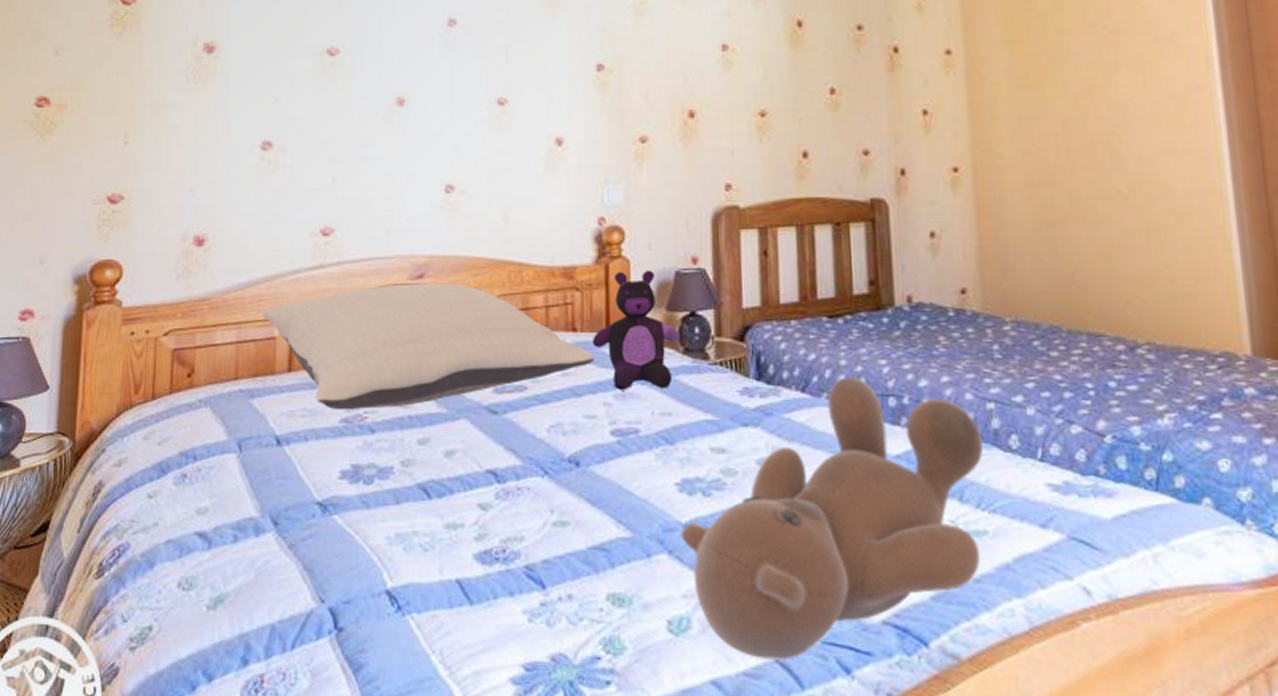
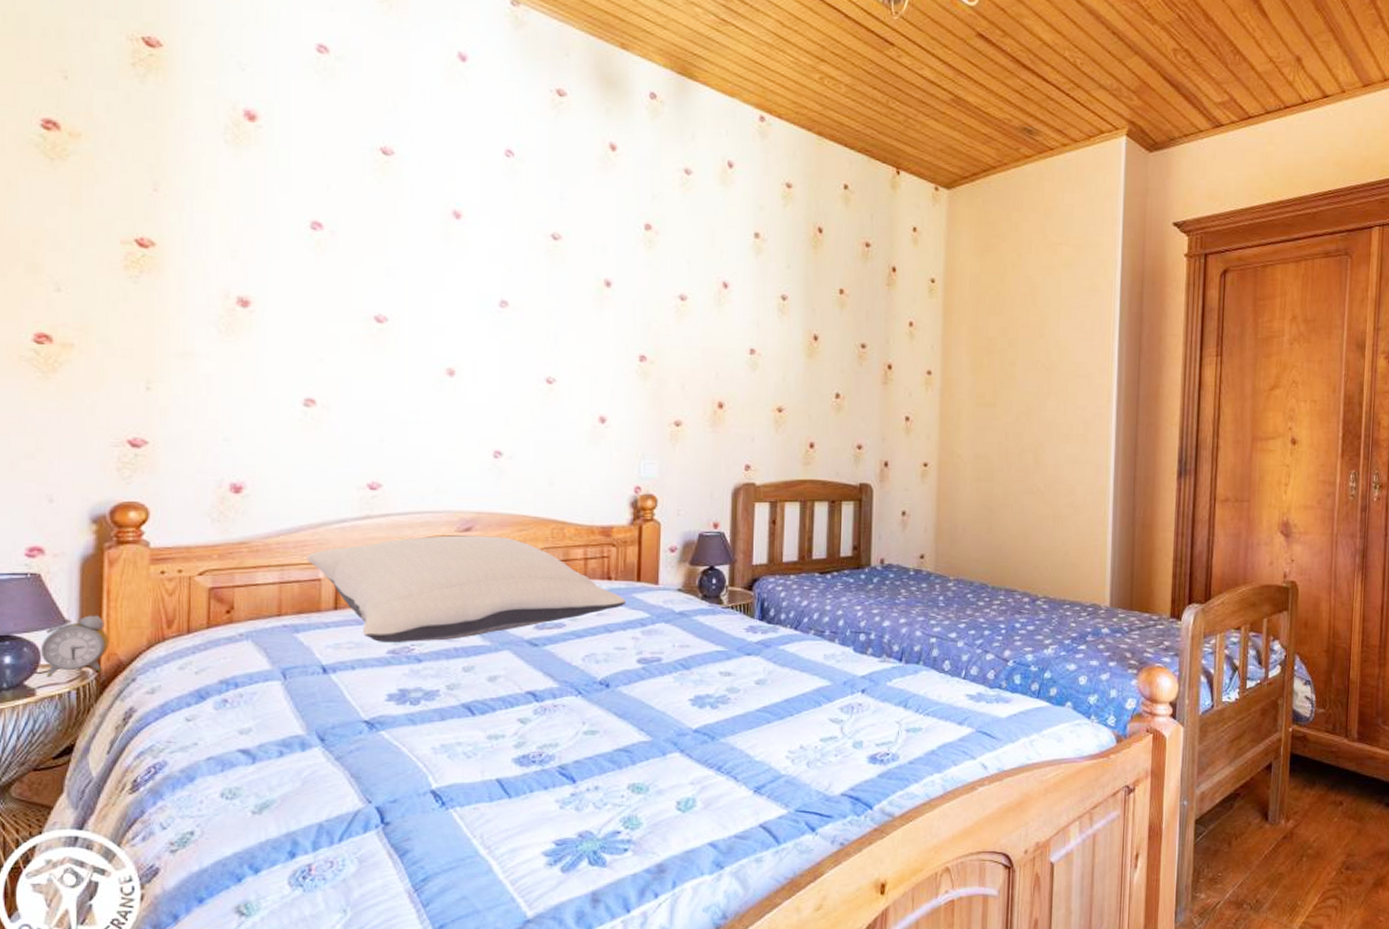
alarm clock: none [26,380,84,448] -> present [40,615,109,678]
stuffed animal: present [592,269,681,390] -> none [624,531,700,628]
teddy bear: present [680,377,984,660] -> none [691,619,925,825]

